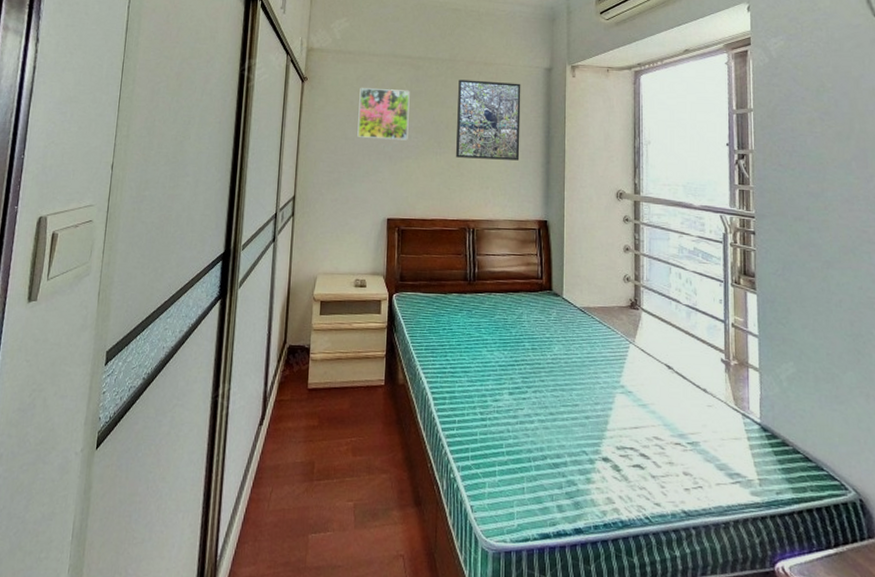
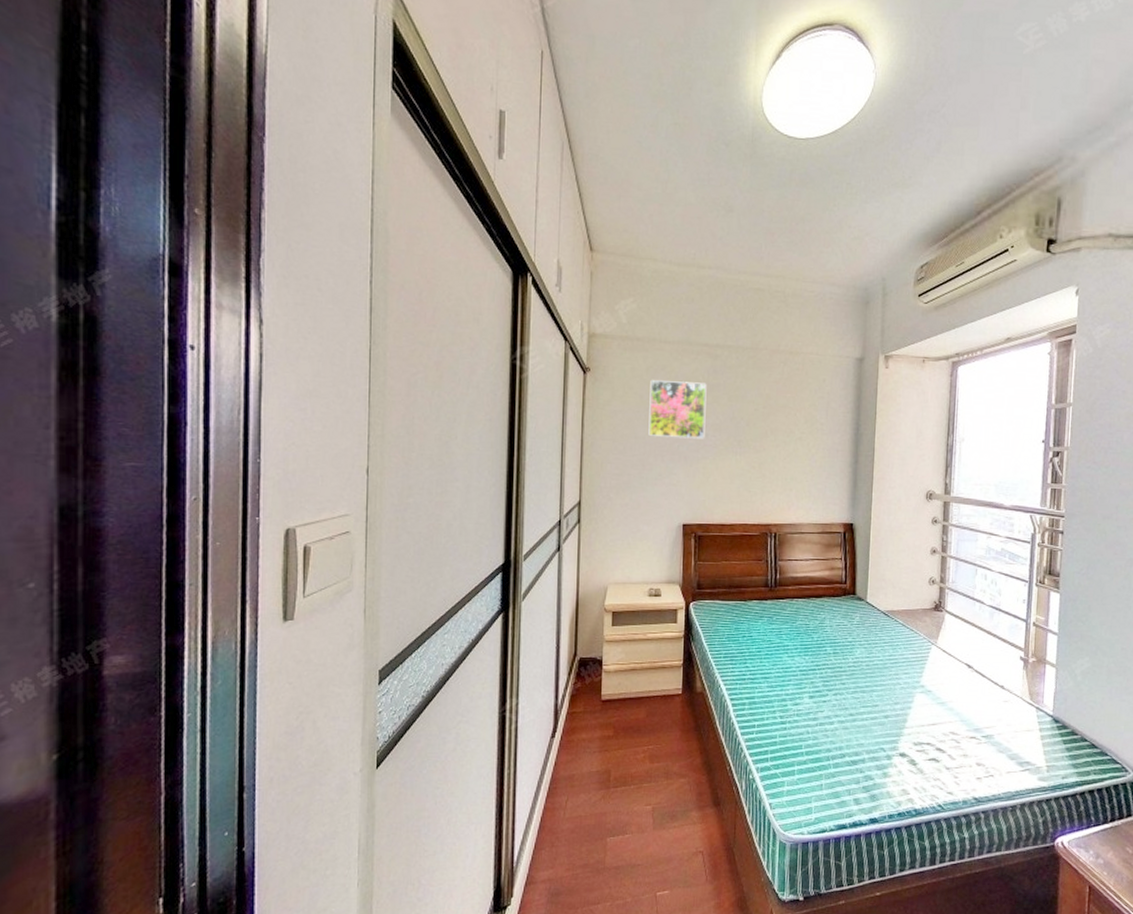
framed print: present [456,79,521,161] -> none [757,370,830,460]

